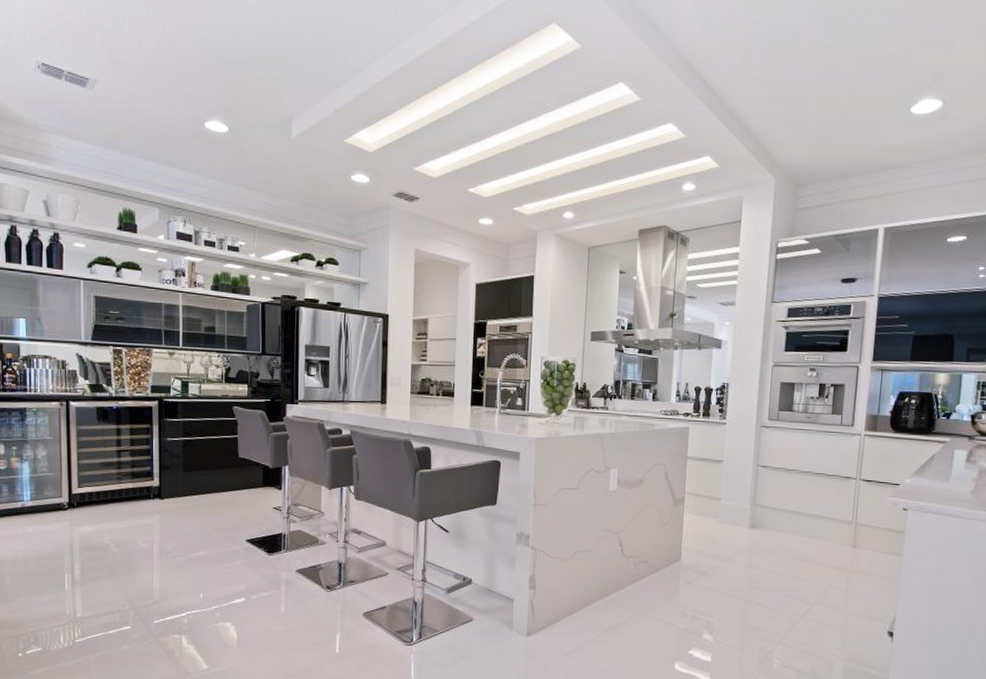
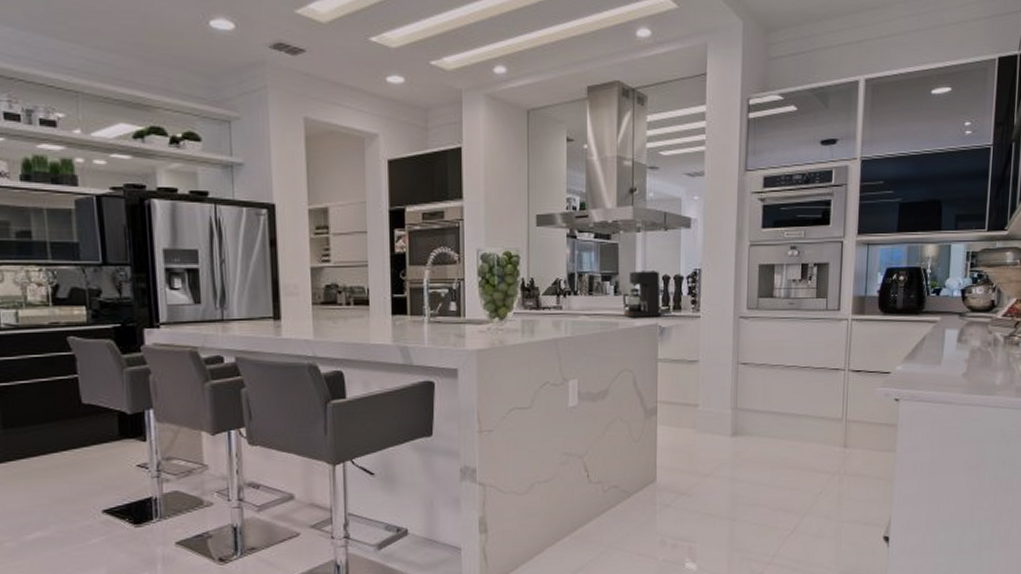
coffee maker: none [659,382,693,422] -> present [622,271,661,319]

